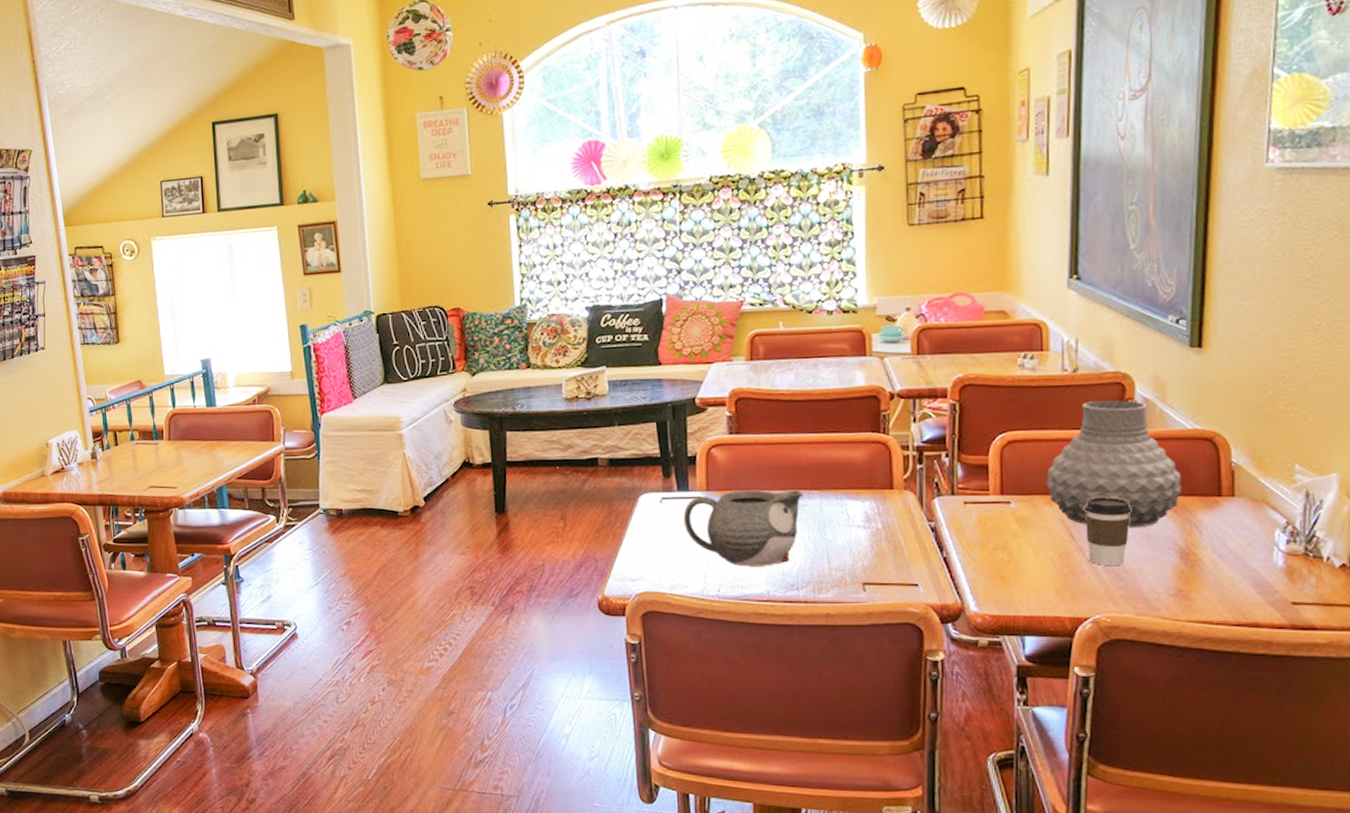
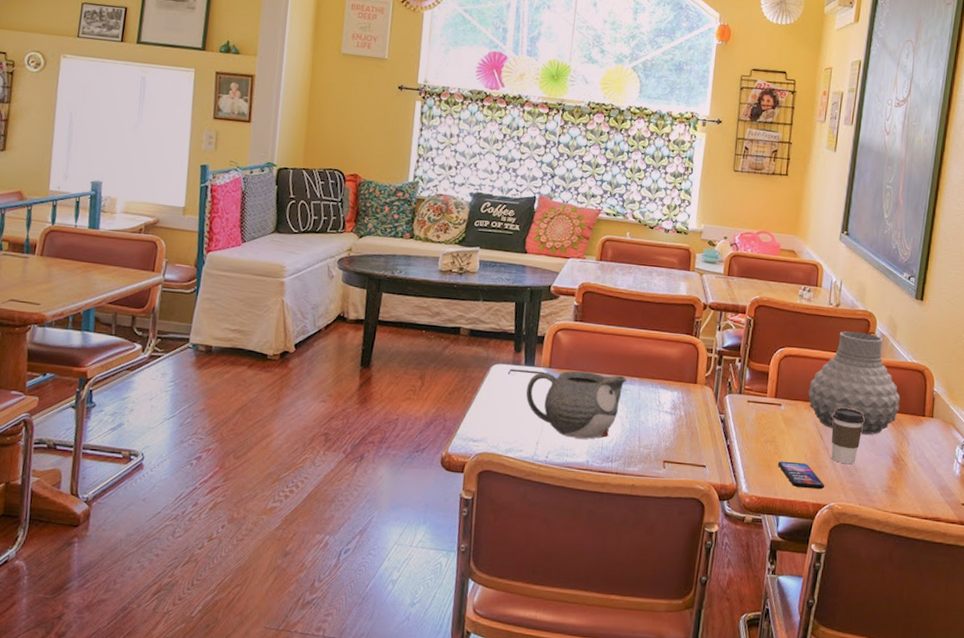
smartphone: none [1015,569,1085,601] -> present [778,461,825,490]

